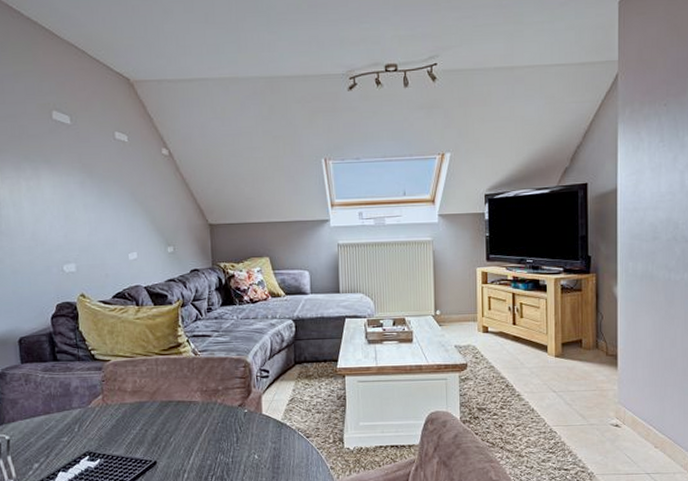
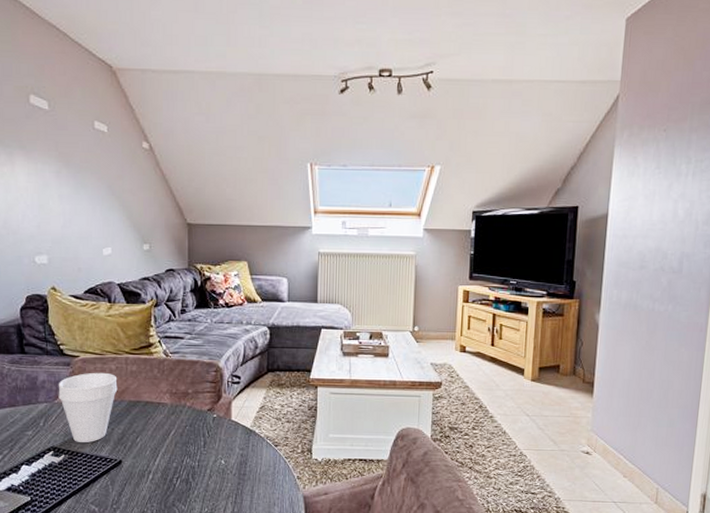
cup: none [90,374,149,446] -> present [58,372,118,443]

